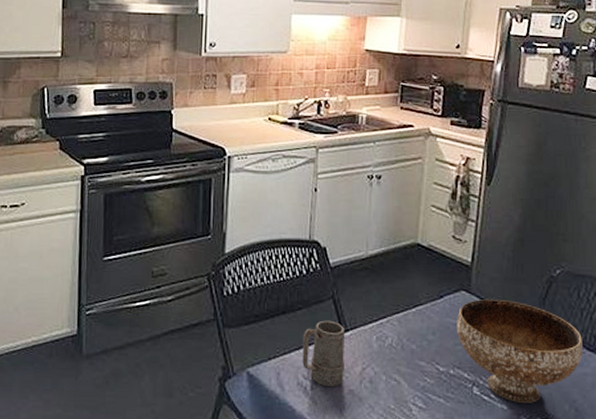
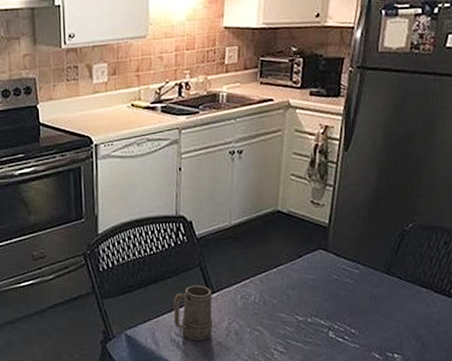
bowl: present [457,299,583,403] -> none [315,255,430,341]

